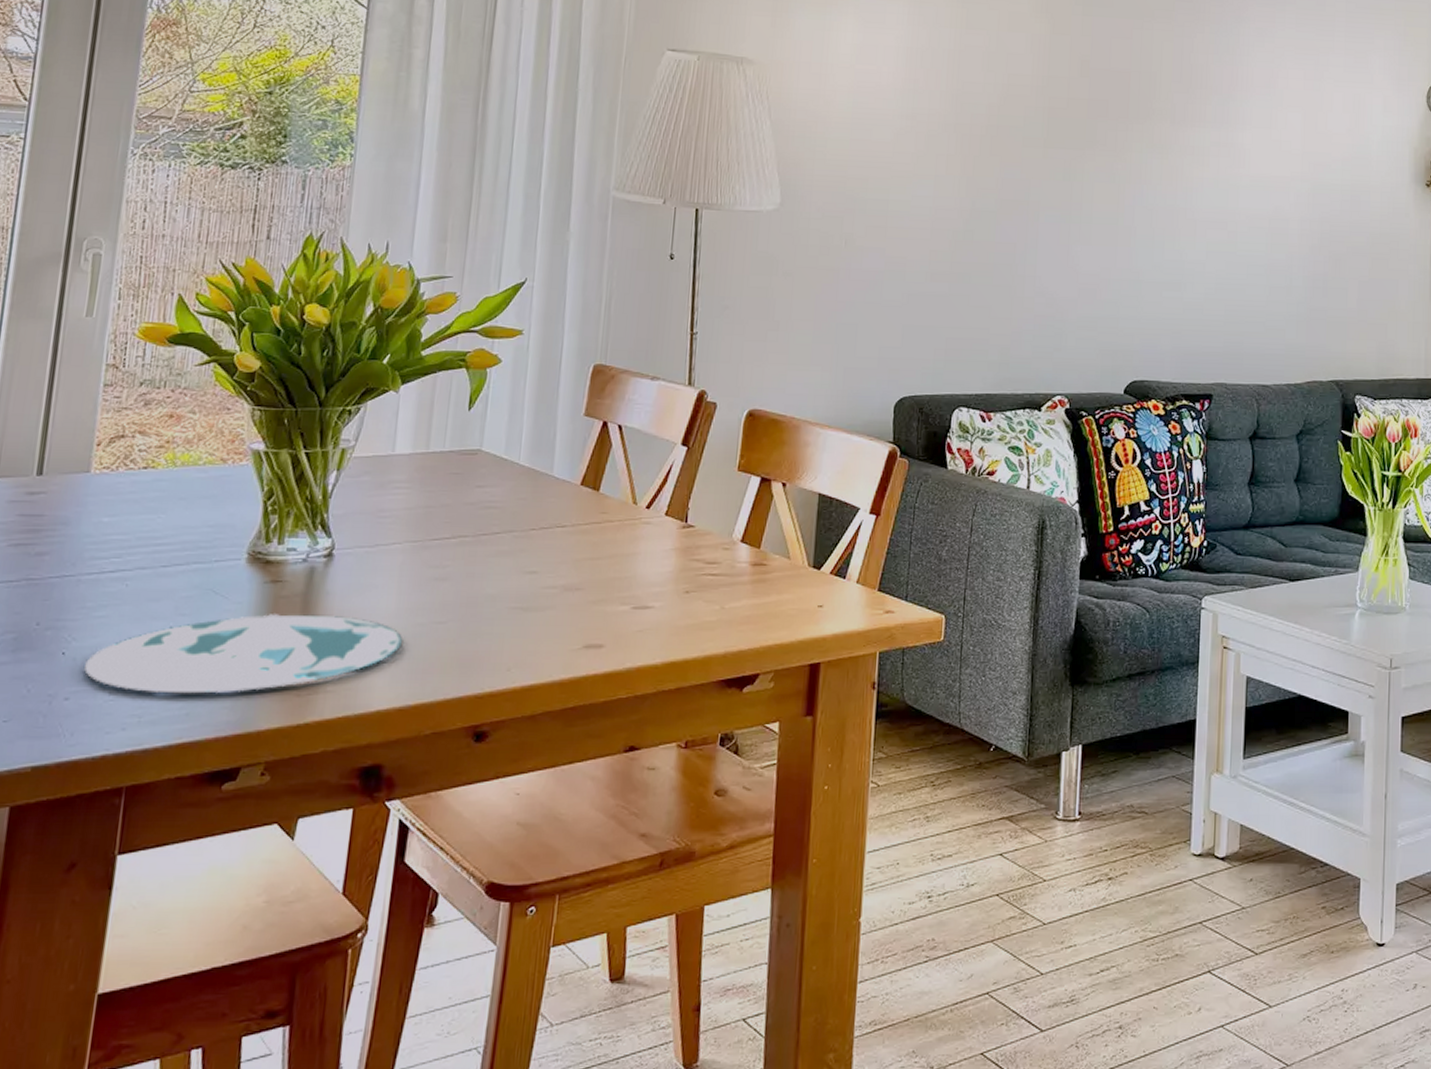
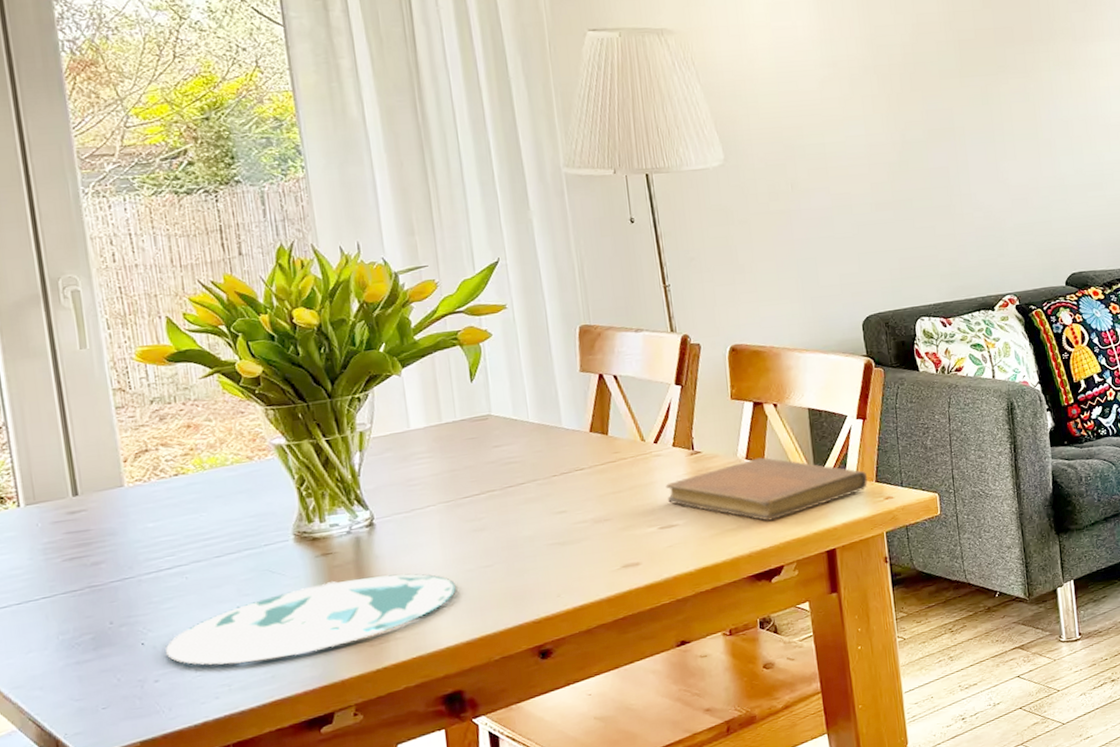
notebook: none [647,542,869,618] -> present [665,457,868,521]

